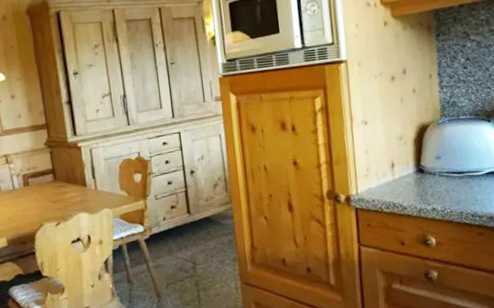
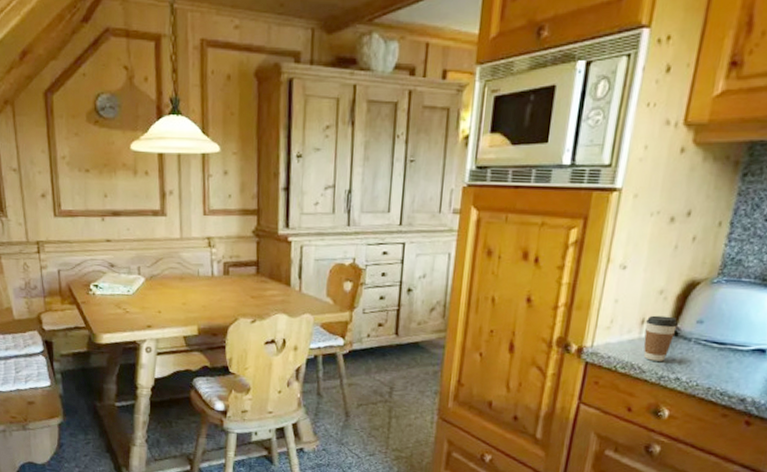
coffee cup: none [394,157,422,198] -> present [643,315,678,361]

